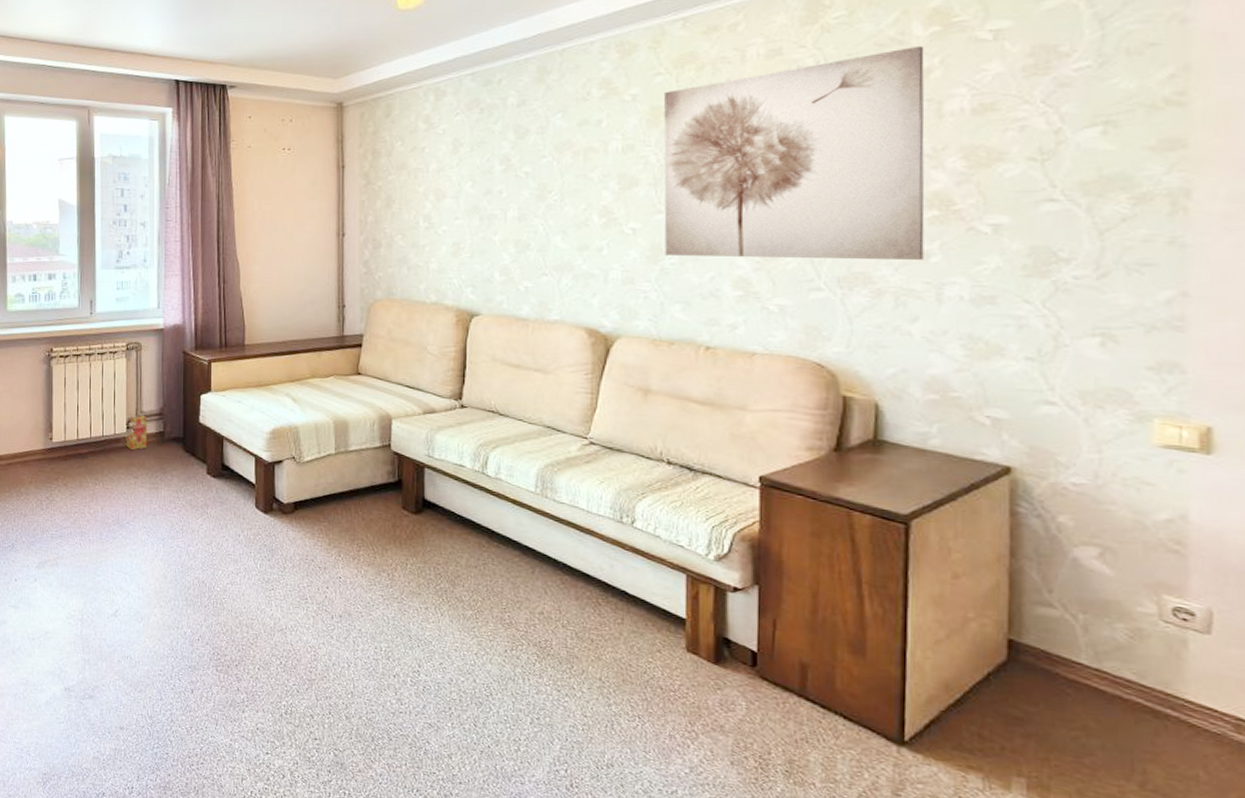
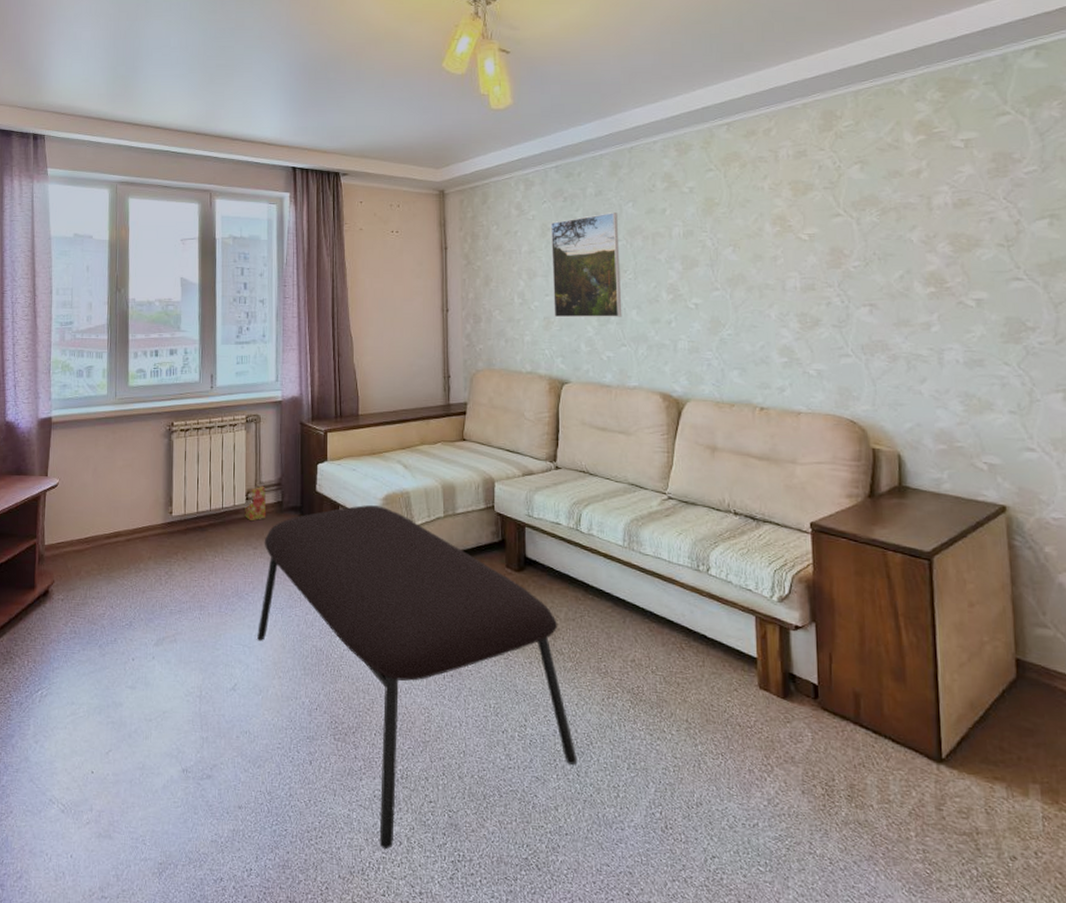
coffee table: none [138,438,475,781] -> present [257,505,578,849]
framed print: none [463,125,545,244] -> present [550,213,622,318]
wall art: present [663,45,925,260] -> none [716,151,927,329]

